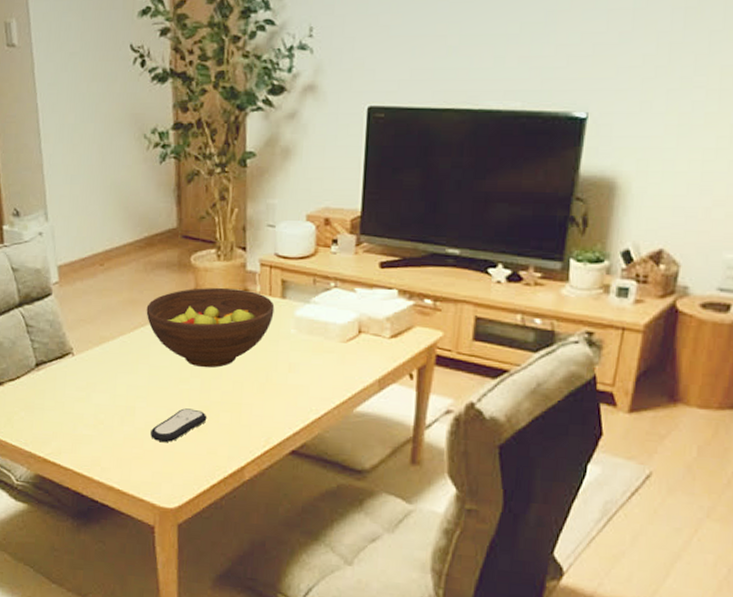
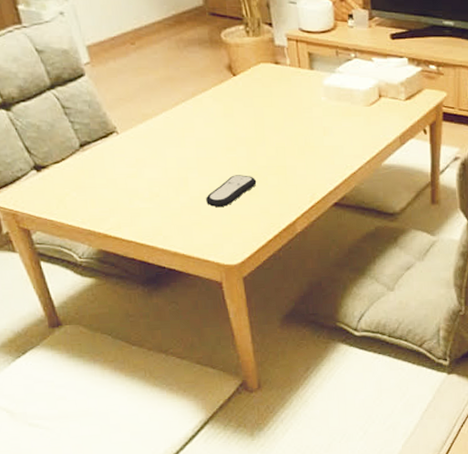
fruit bowl: present [146,287,275,368] -> none [184,61,305,137]

